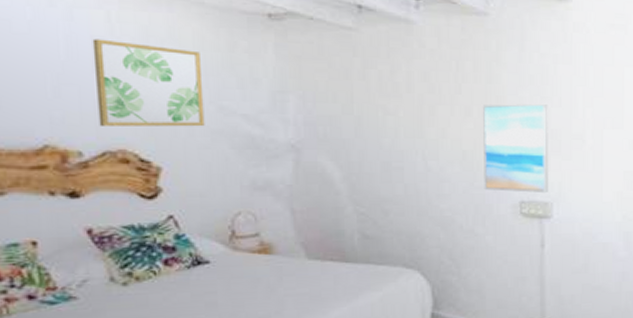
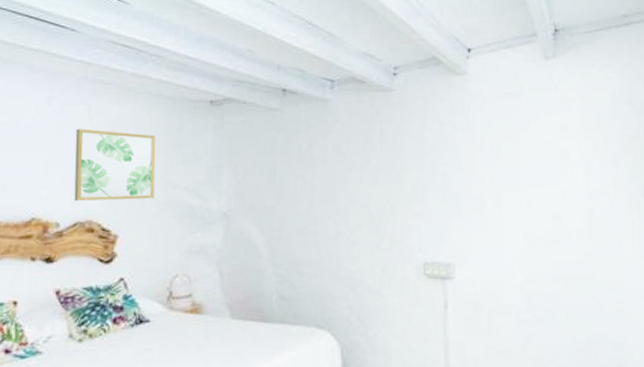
wall art: present [483,103,548,194] -> none [389,168,450,255]

